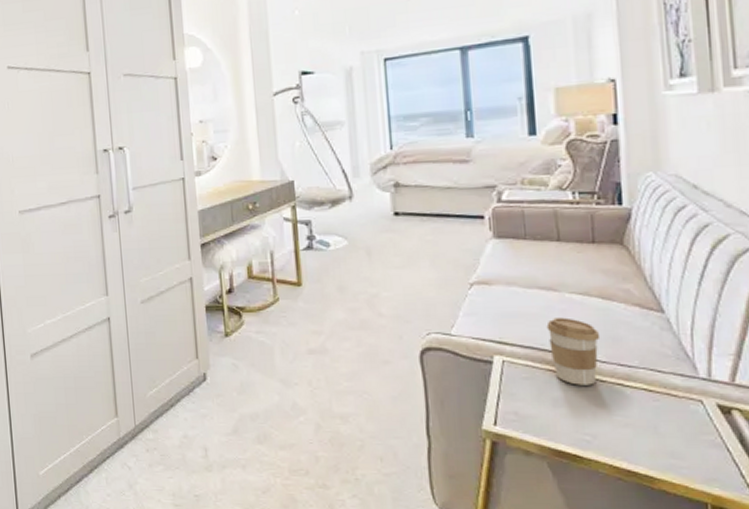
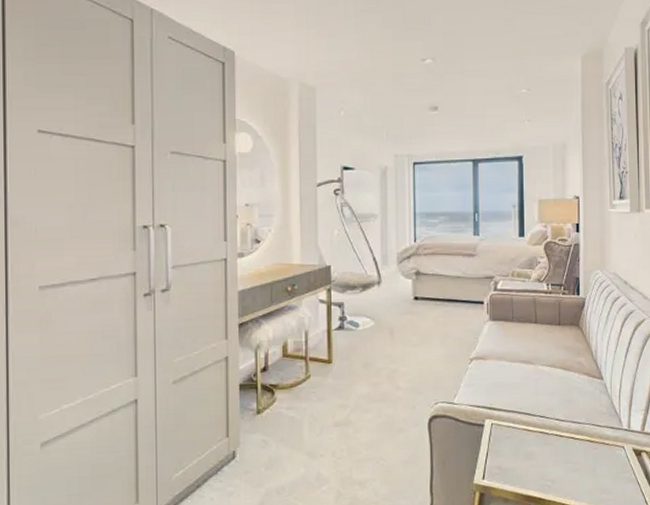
coffee cup: present [546,317,601,385] -> none [524,385,561,441]

